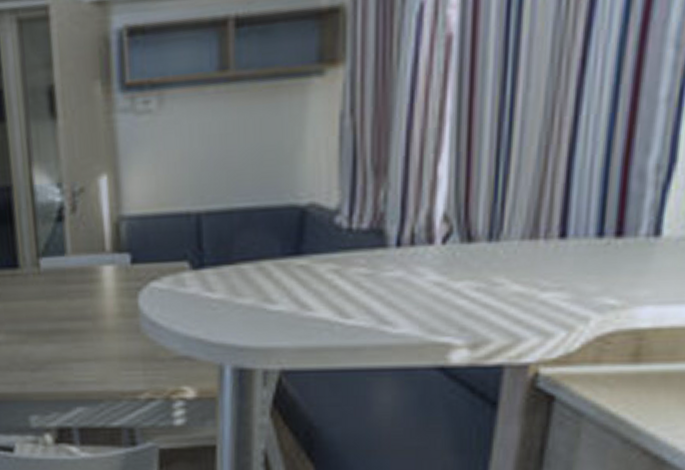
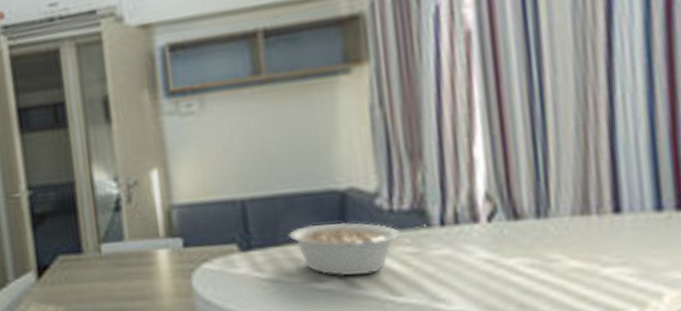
legume: none [244,240,382,298] -> present [288,222,426,276]

